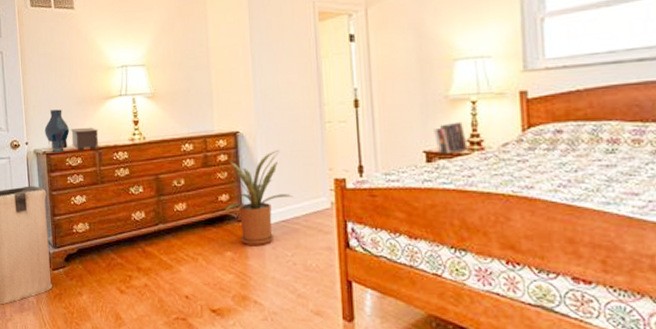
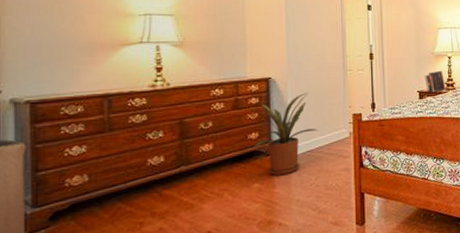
vase: present [44,109,70,153] -> none [29,54,69,102]
jewelry box: present [70,127,99,151] -> none [69,73,110,99]

